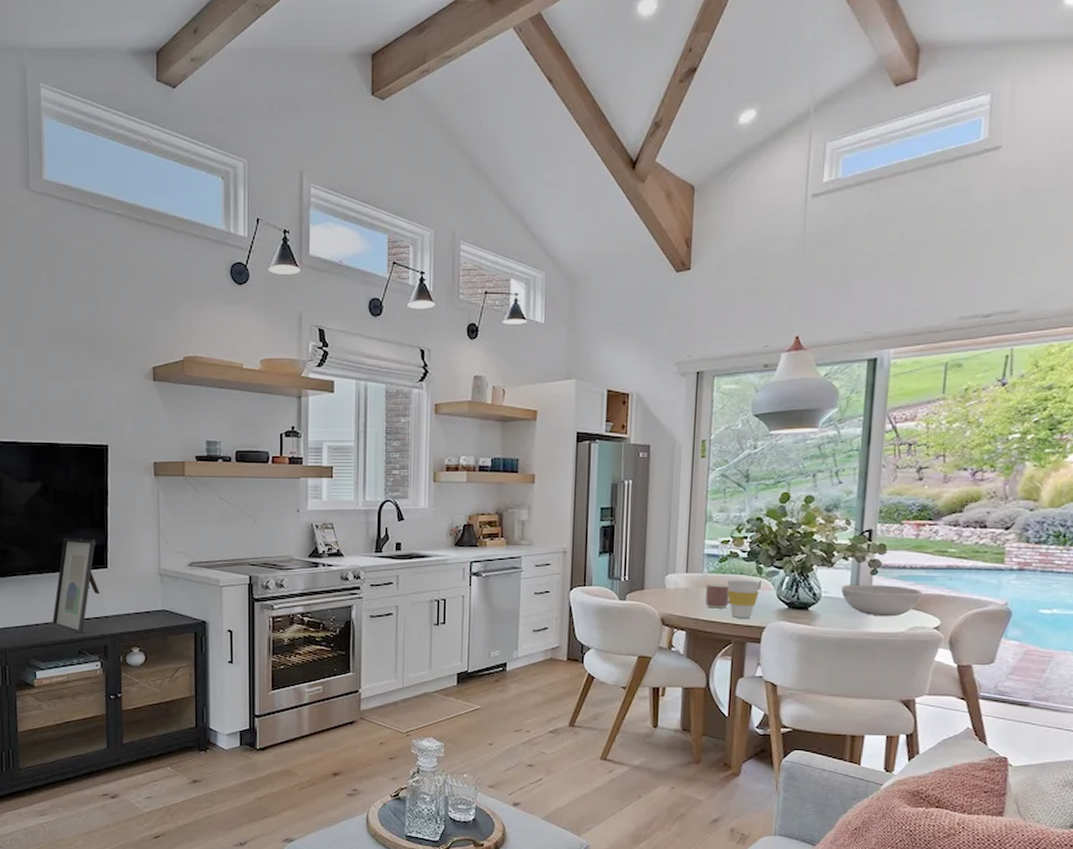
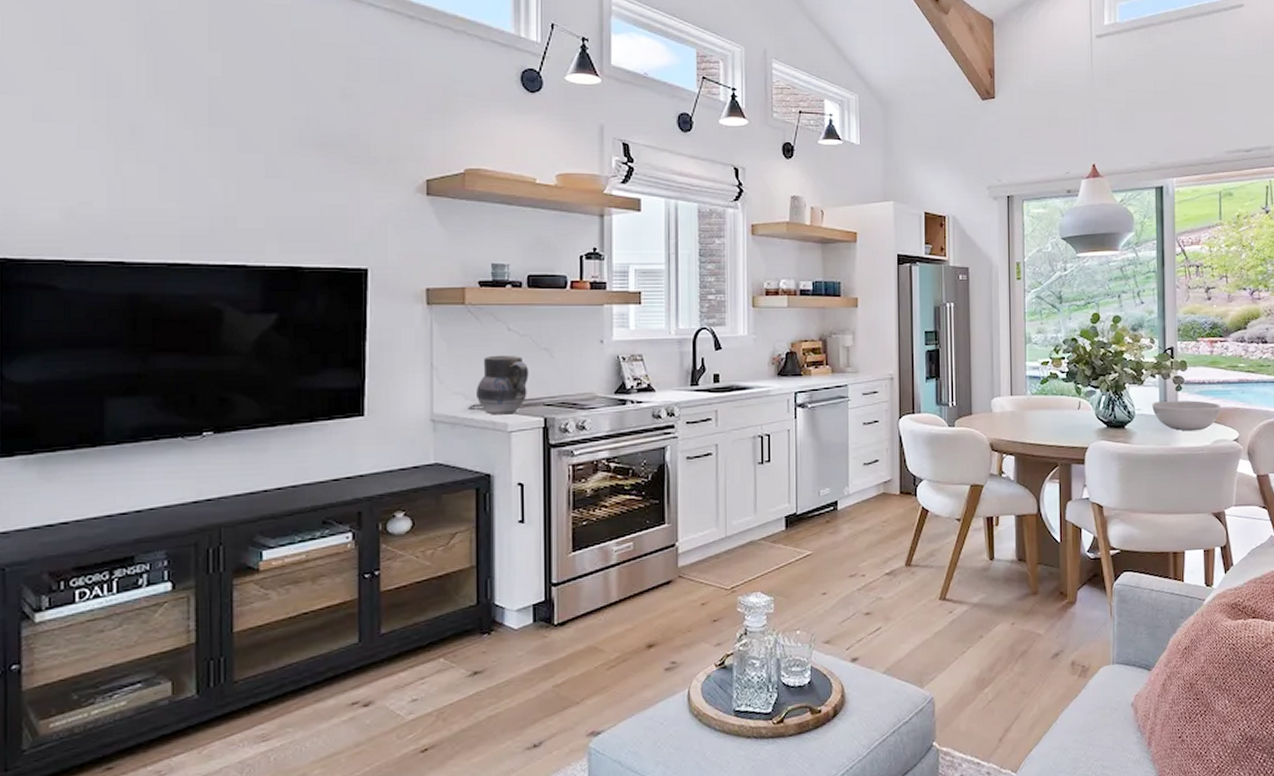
picture frame: present [51,537,100,635] -> none [286,380,354,500]
ceramic jug: none [194,520,237,572] -> present [477,355,529,415]
mug: present [705,584,730,609] -> none [1030,405,1054,431]
cup: present [727,580,761,619] -> none [1050,400,1080,441]

